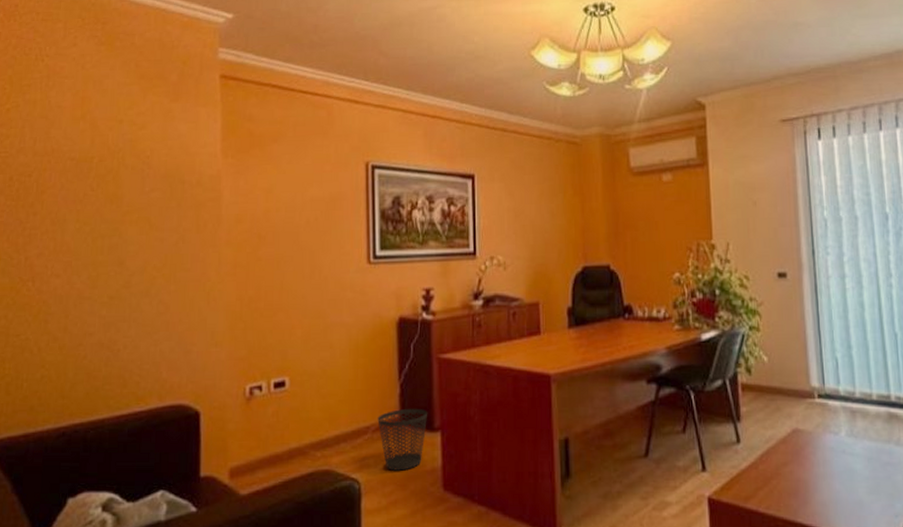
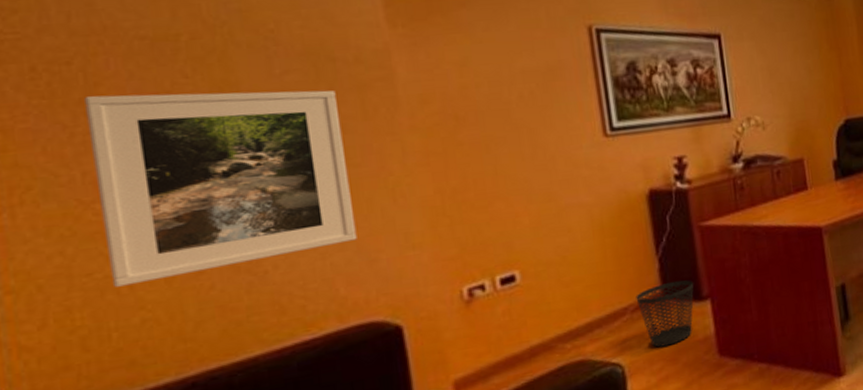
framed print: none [29,201,181,348] -> present [84,90,357,287]

